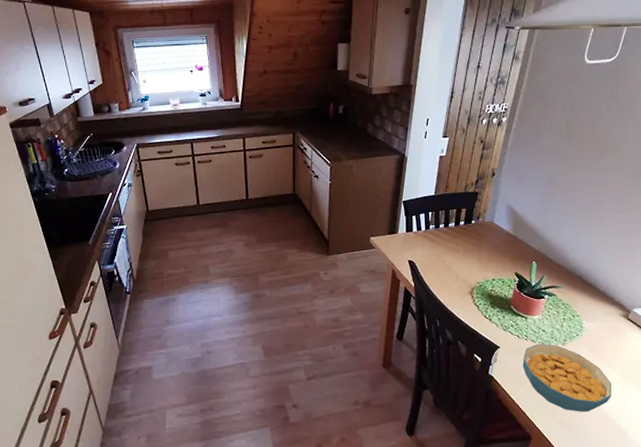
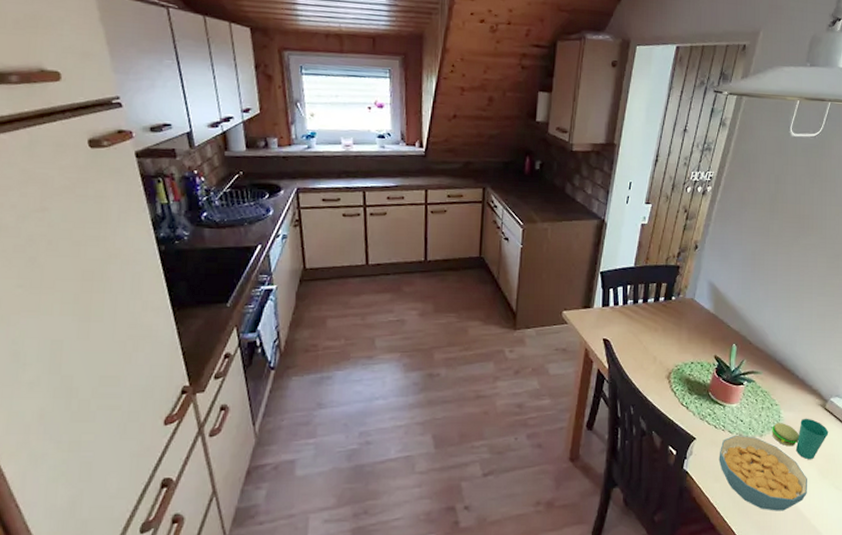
cup: none [574,327,632,366] -> present [772,418,829,460]

